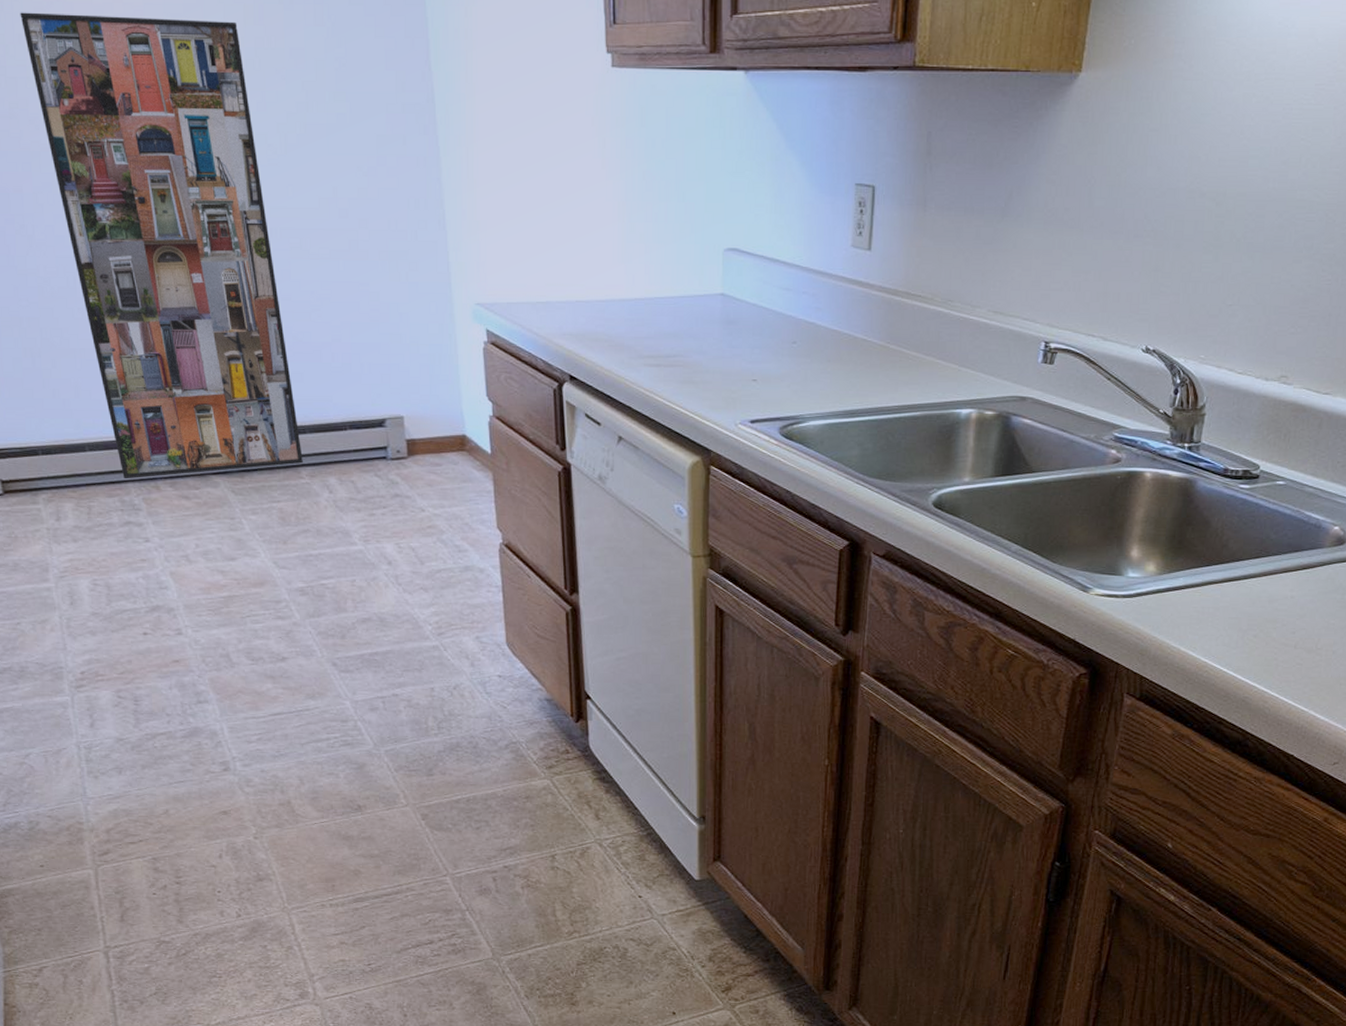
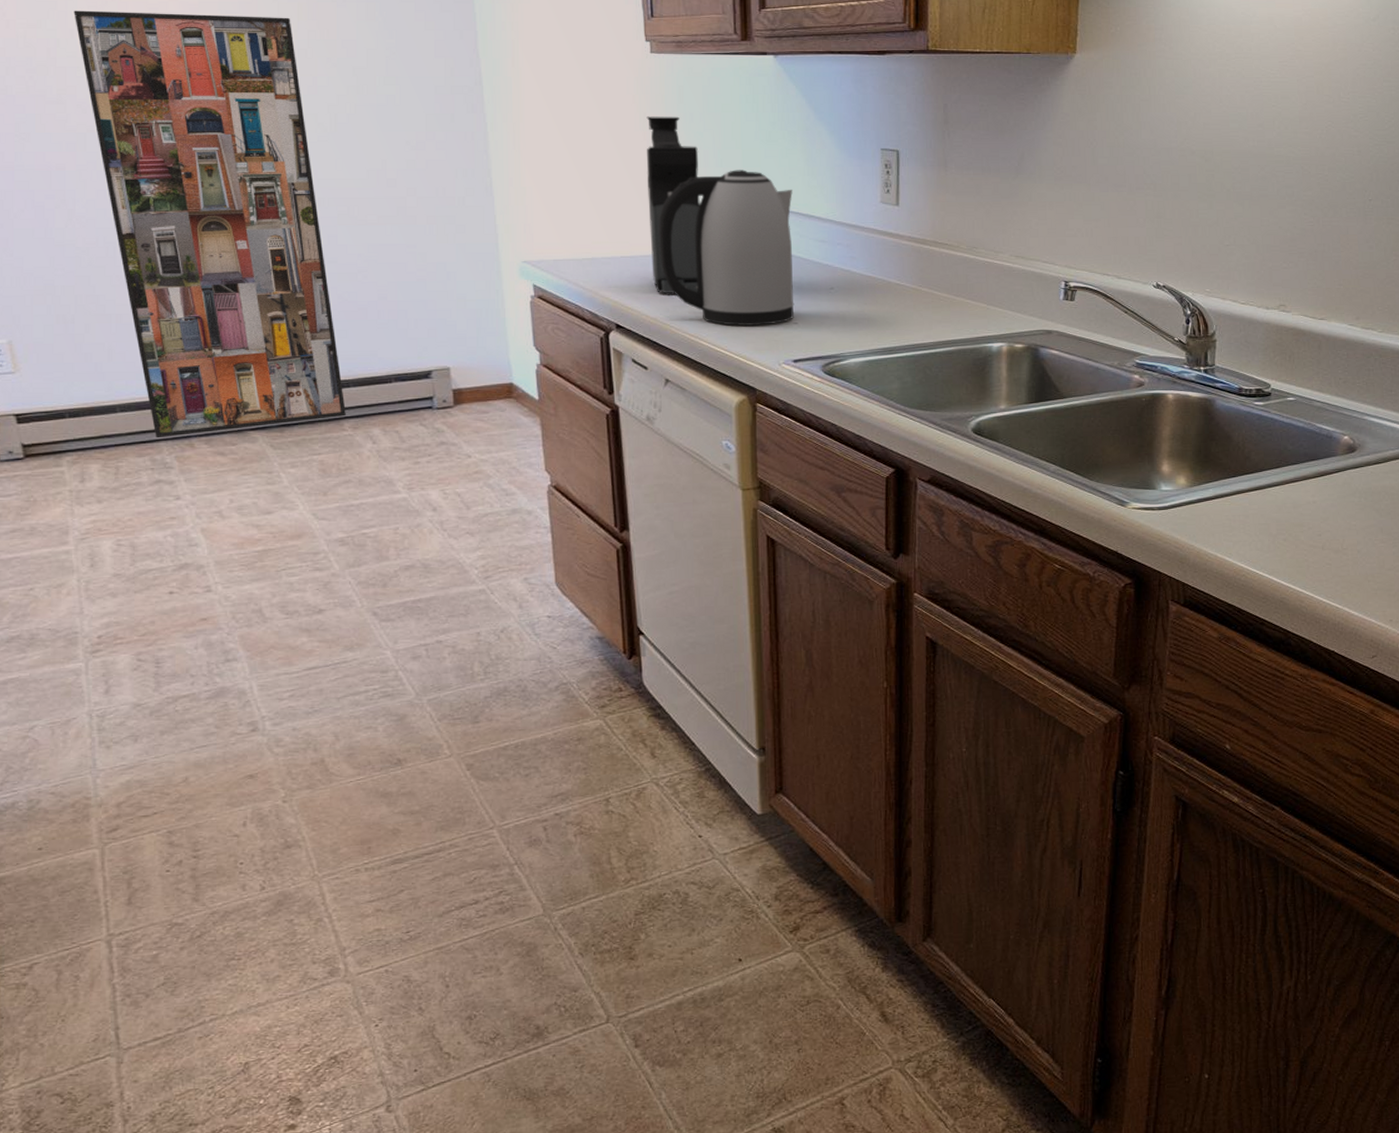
coffee maker: none [604,142,660,343] -> present [646,116,700,293]
kettle: none [616,205,758,382] -> present [659,170,794,327]

